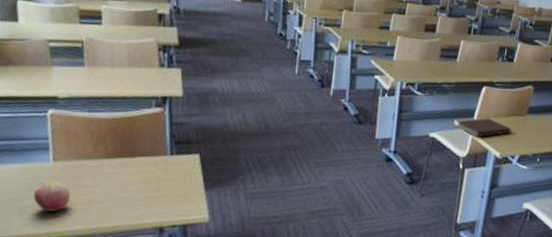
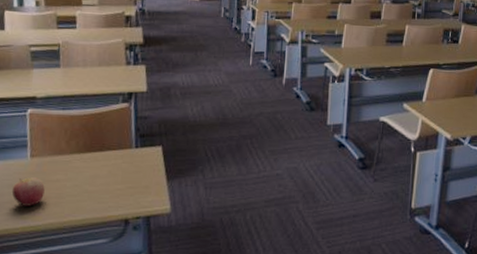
notebook: present [455,118,512,138] -> none [405,100,461,120]

